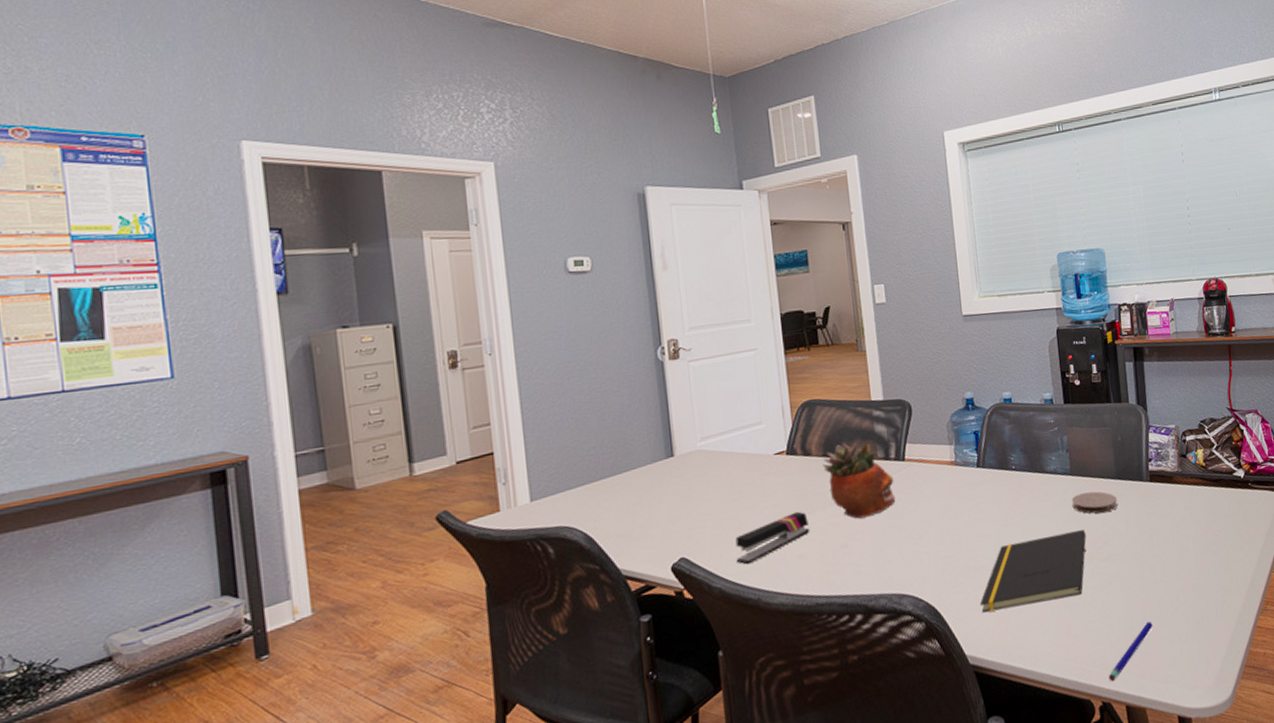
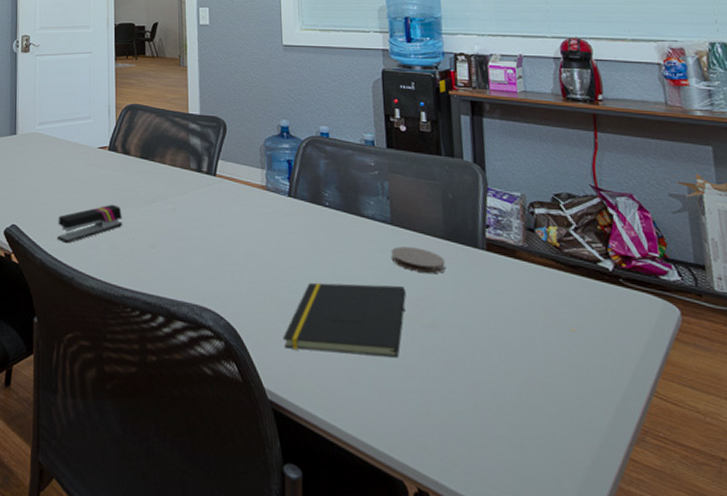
succulent planter: present [823,441,896,519] -> none [140,147,205,224]
pen: present [1108,621,1153,682] -> none [426,410,485,469]

